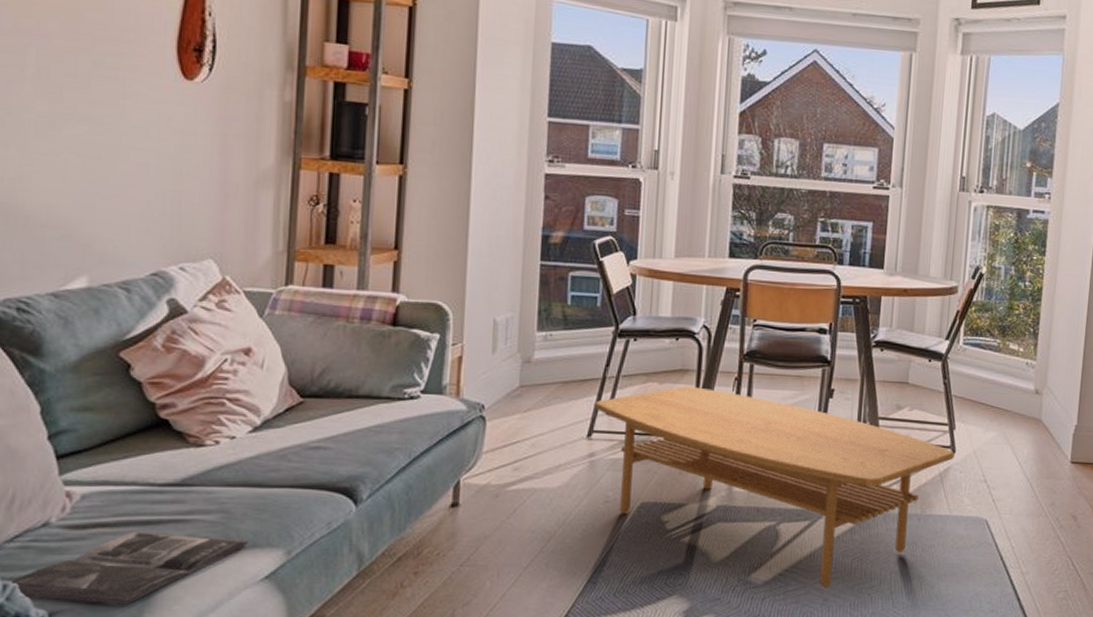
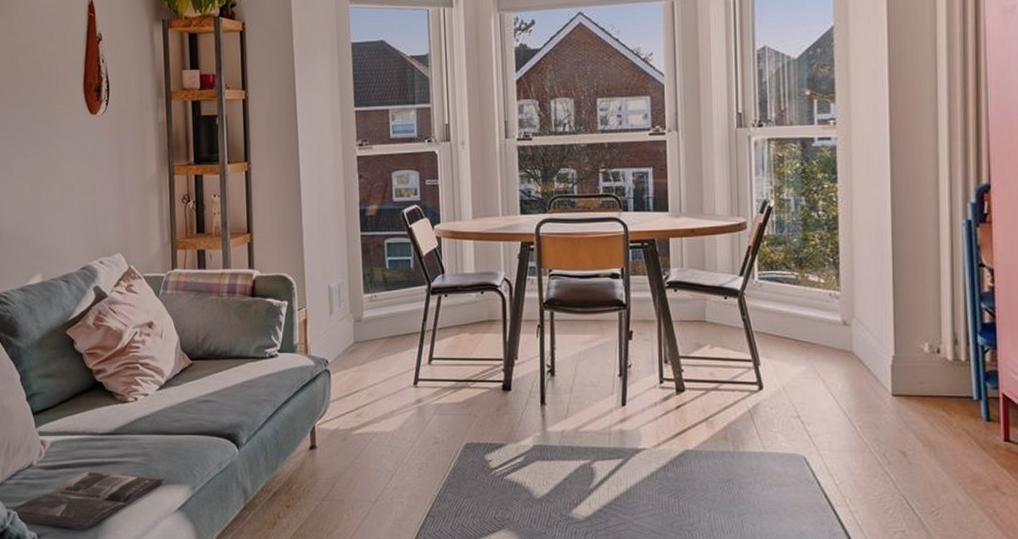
coffee table: present [593,386,954,588] -> none [416,335,762,525]

